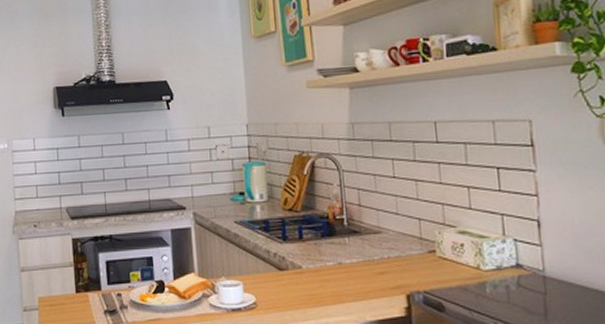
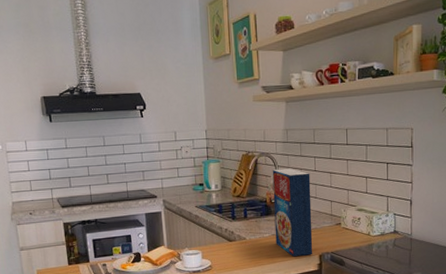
cereal box: none [335,173,397,296] -> present [272,168,313,257]

